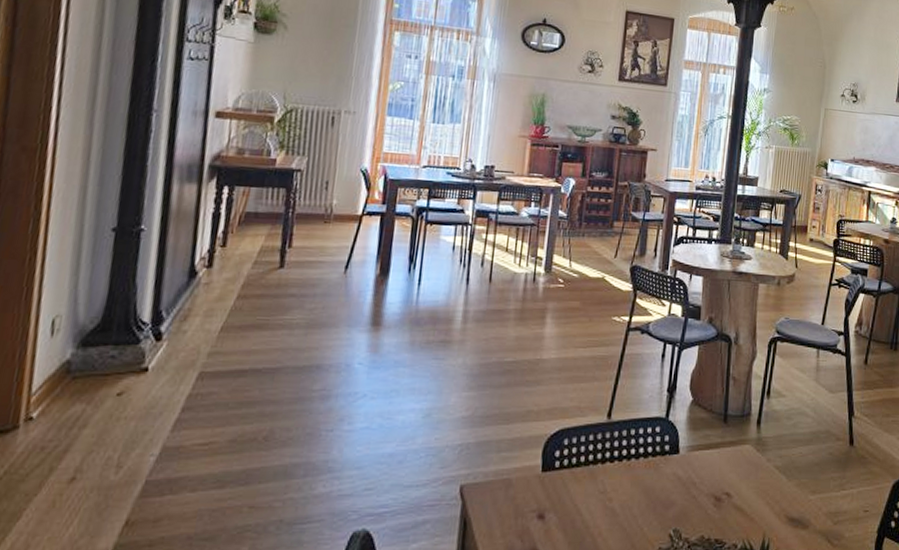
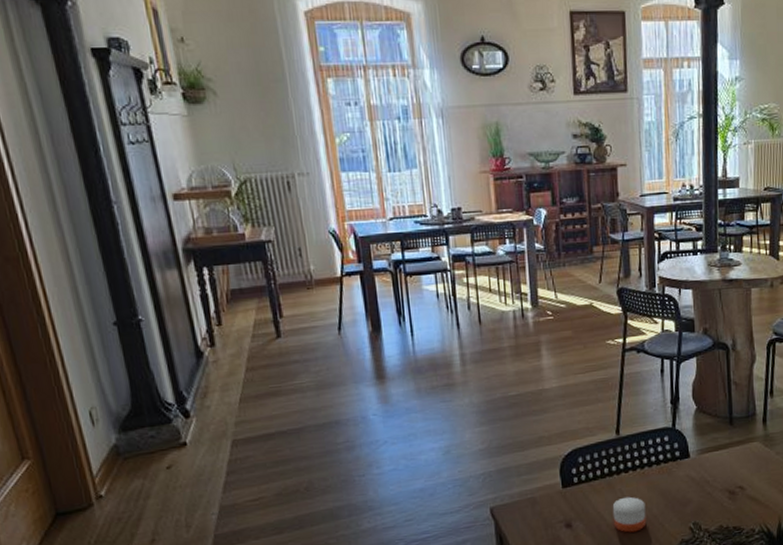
candle: none [589,490,626,533] -> present [612,496,647,533]

